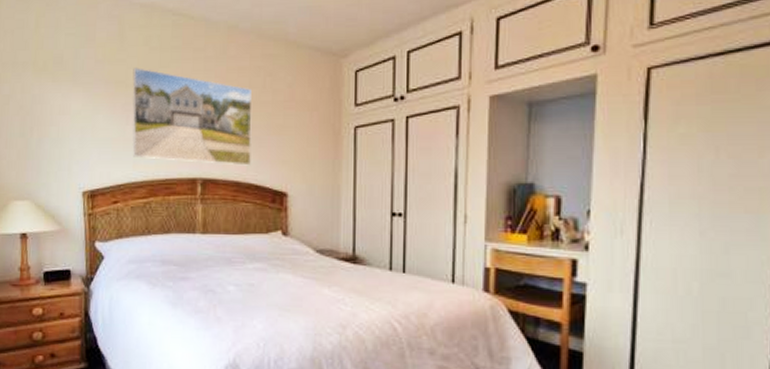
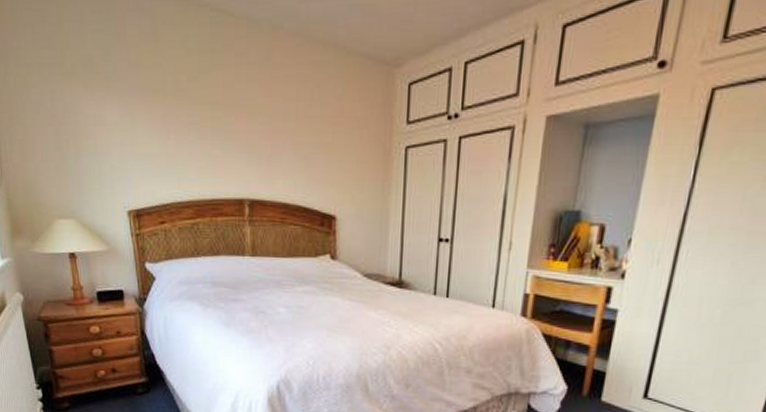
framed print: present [132,68,253,166] -> none [170,73,300,187]

